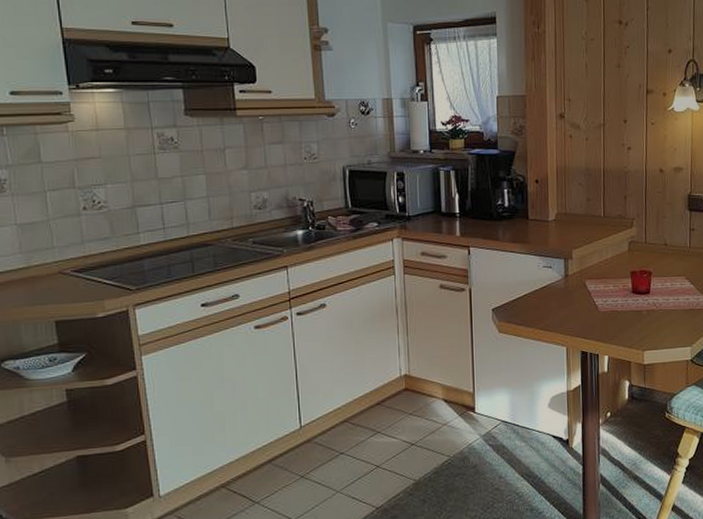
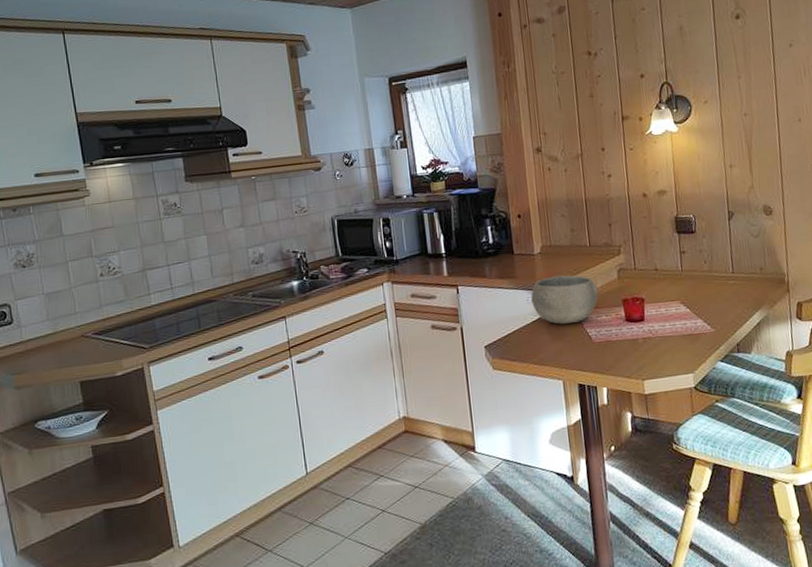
bowl: none [542,244,609,292] -> present [531,275,599,324]

